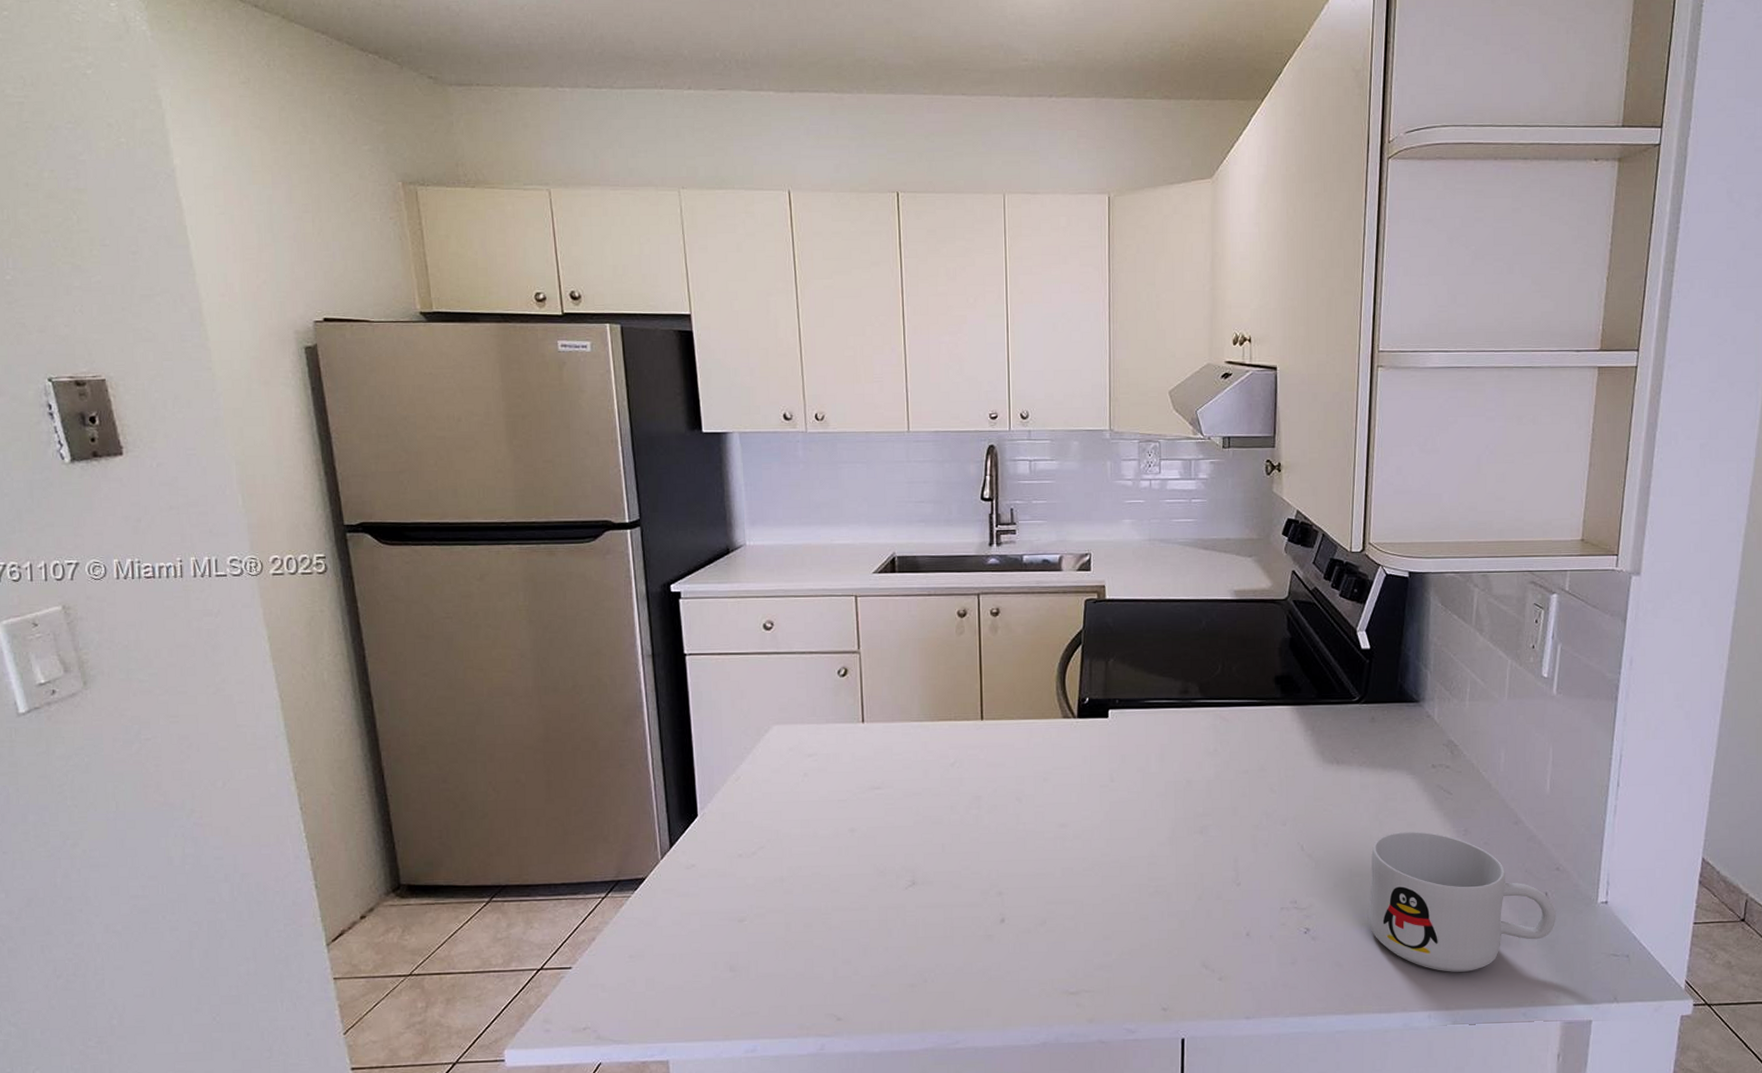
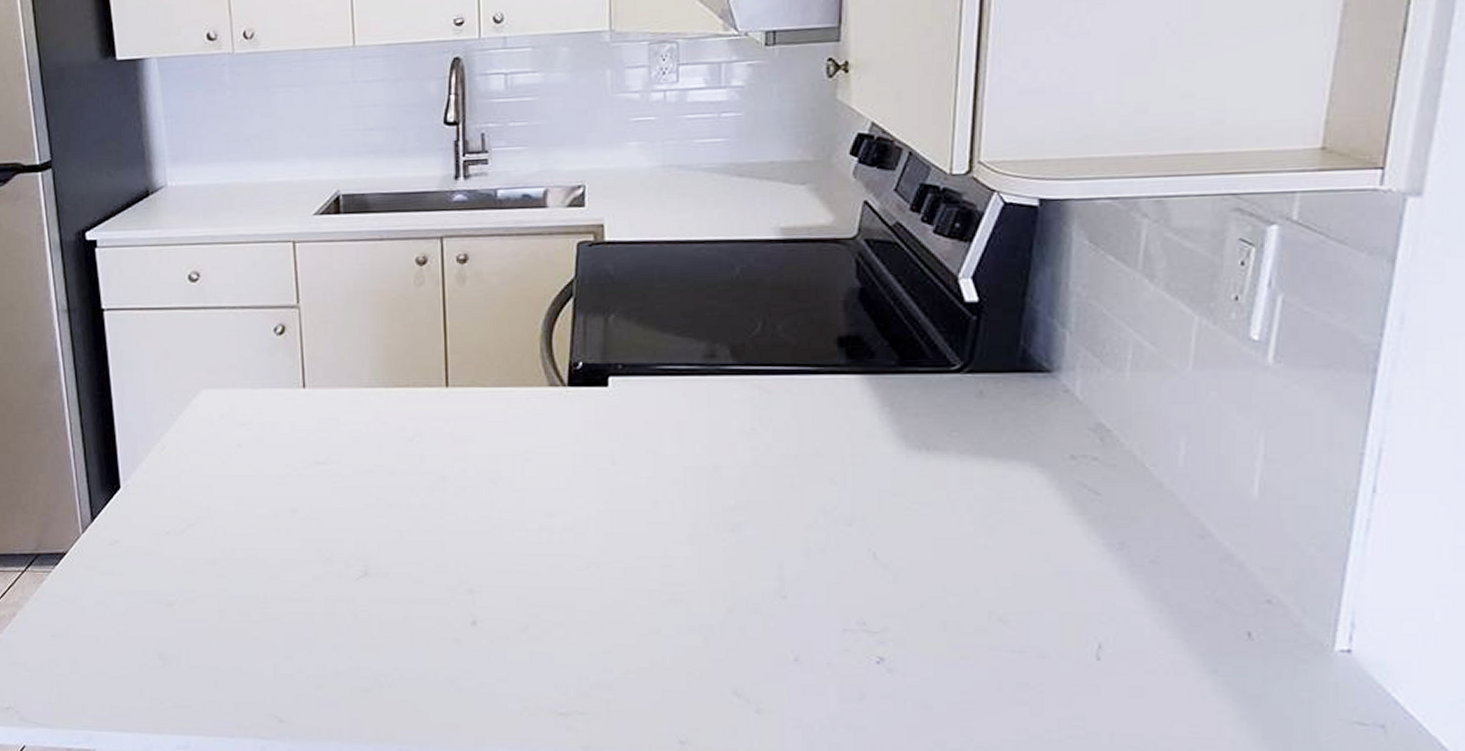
mug: present [1367,831,1556,972] -> none [969,540,1265,729]

